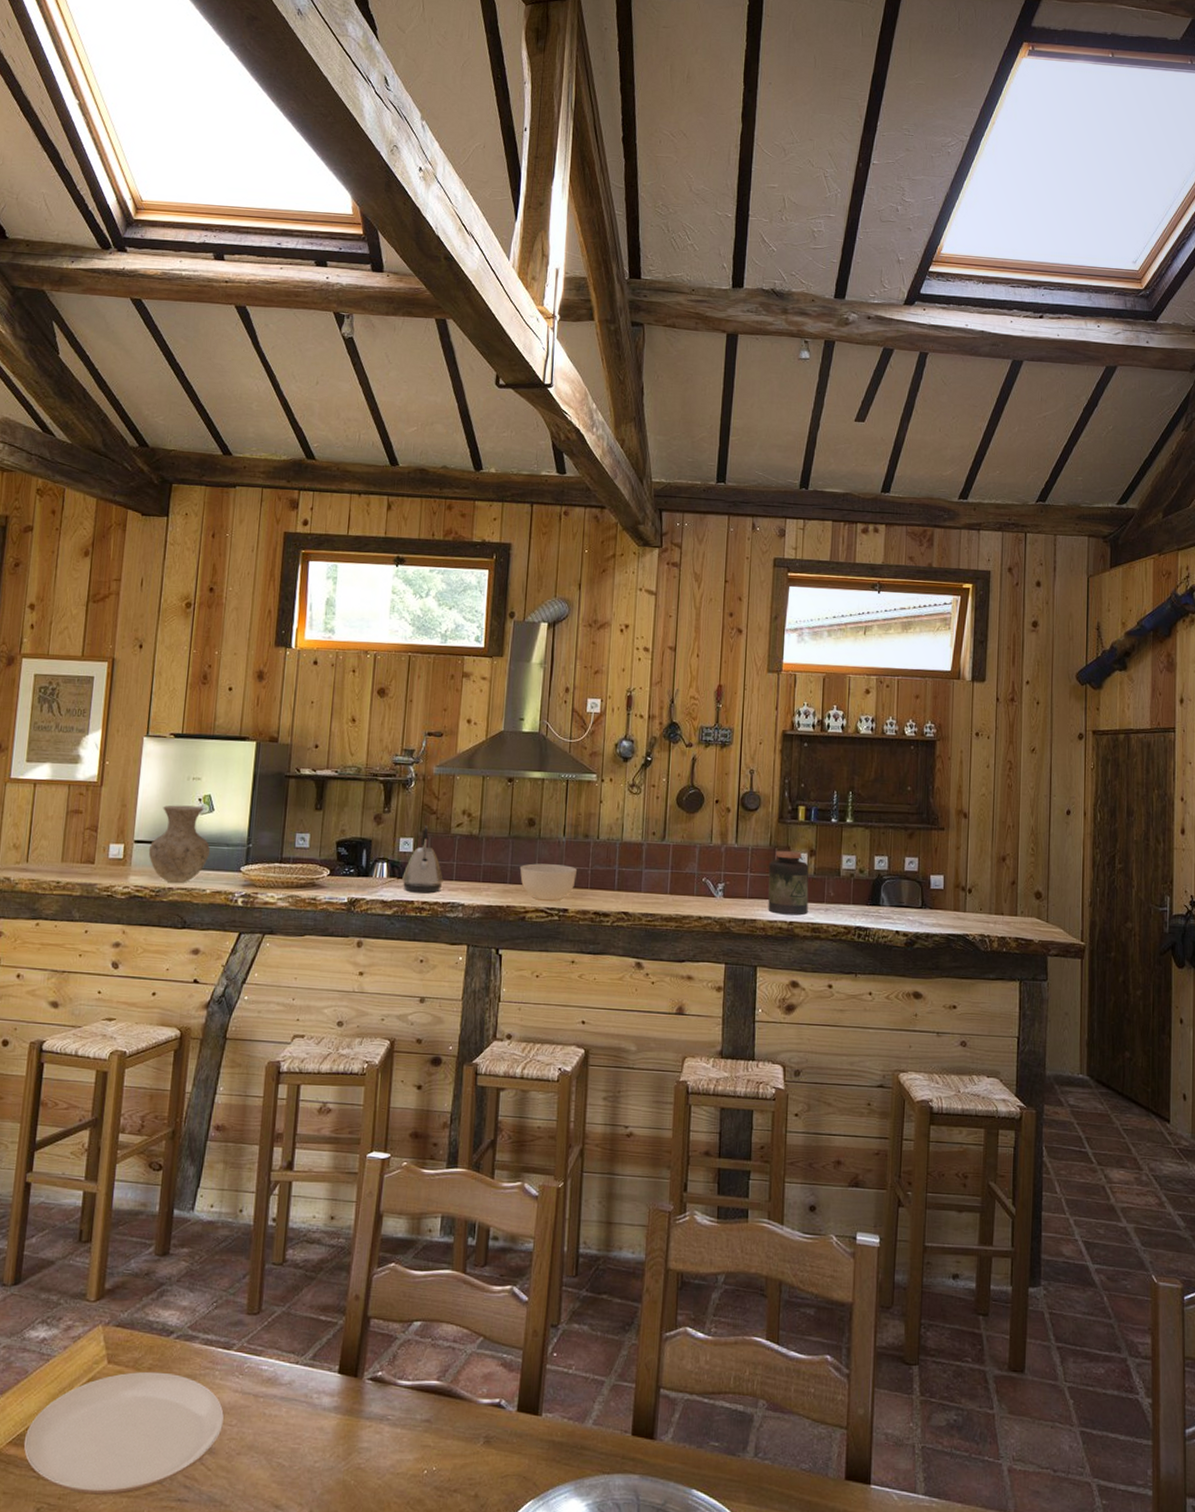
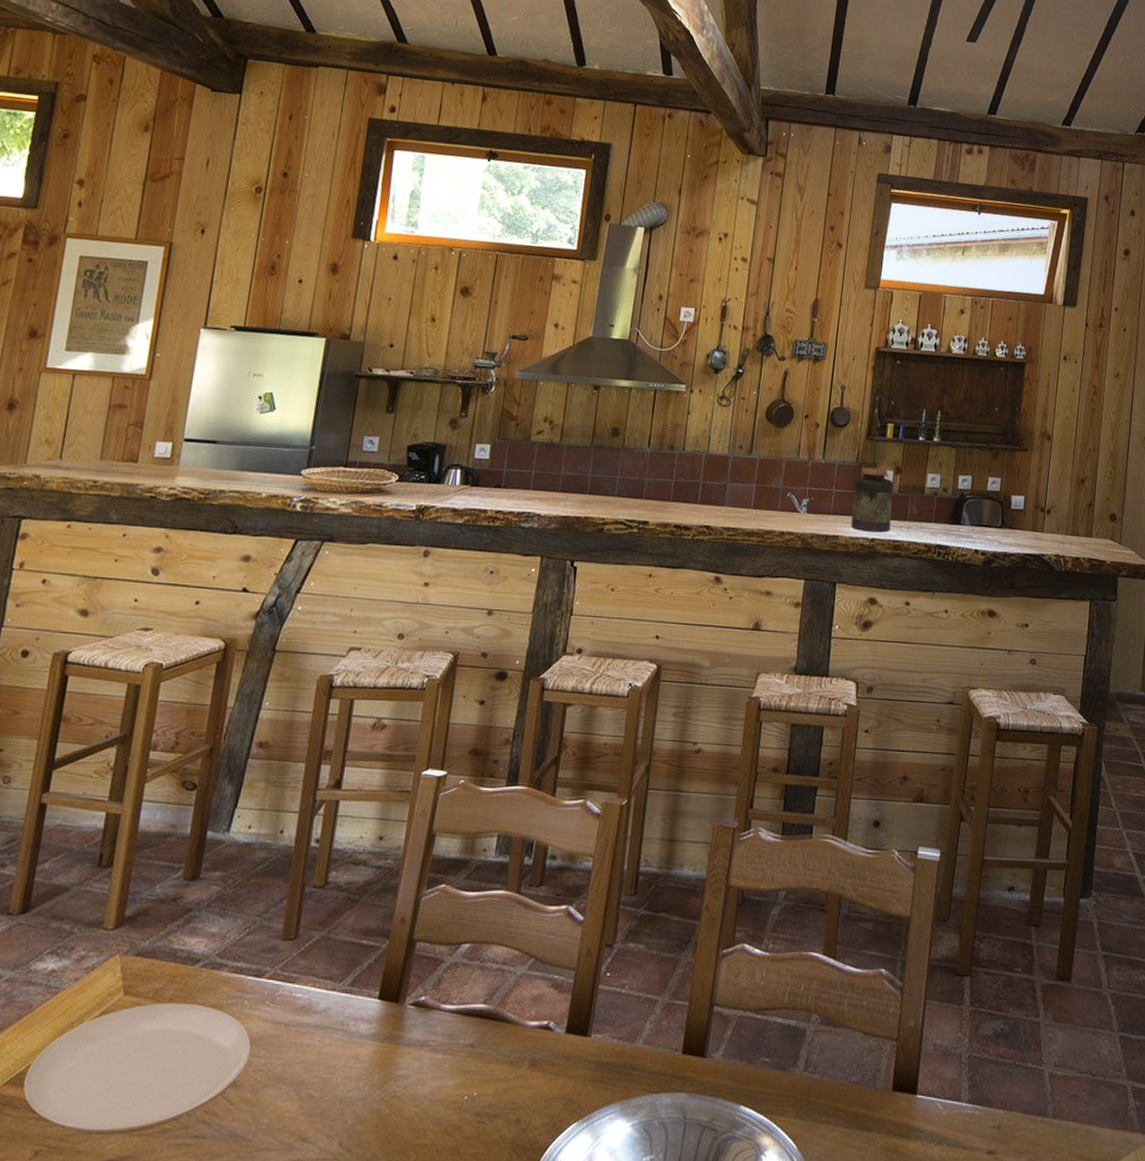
vase: present [148,805,210,884] -> none [199,402,269,487]
kettle: present [402,825,443,895] -> none [476,432,520,504]
bowl: present [519,863,578,901] -> none [600,474,661,513]

